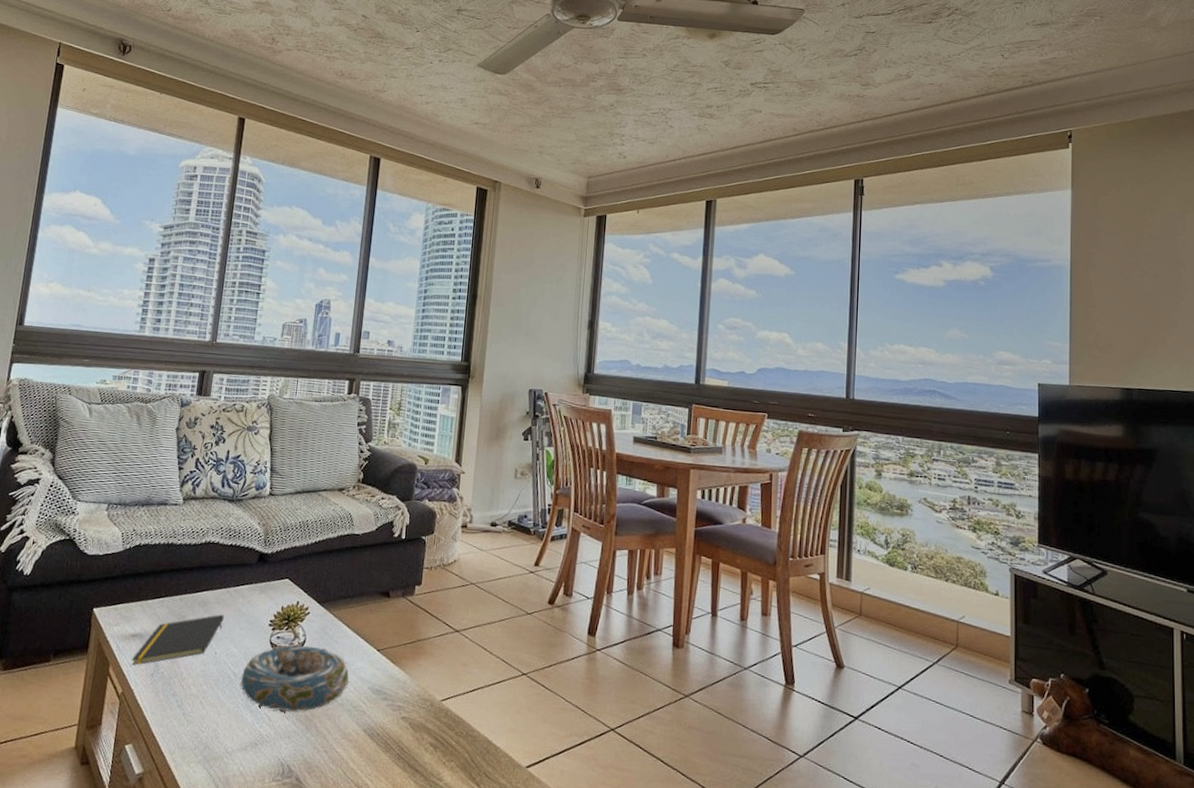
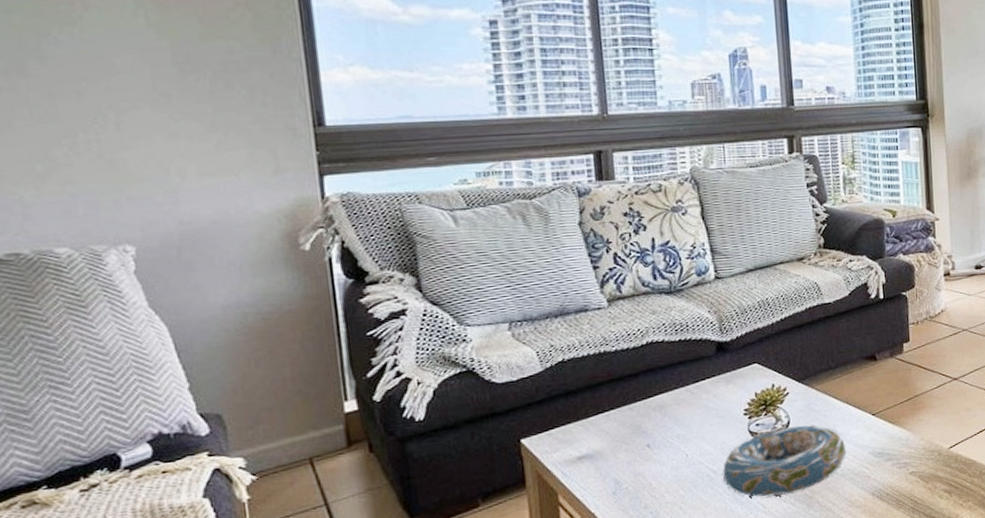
notepad: present [131,614,224,666] -> none [584,414,689,489]

